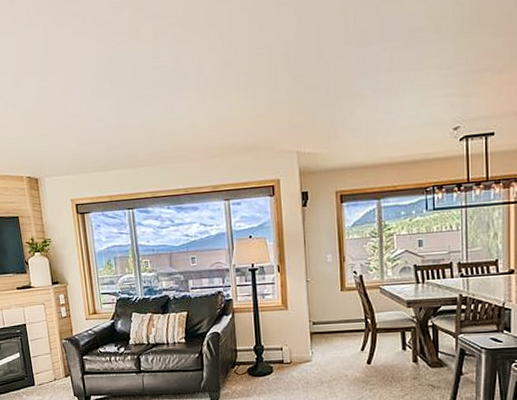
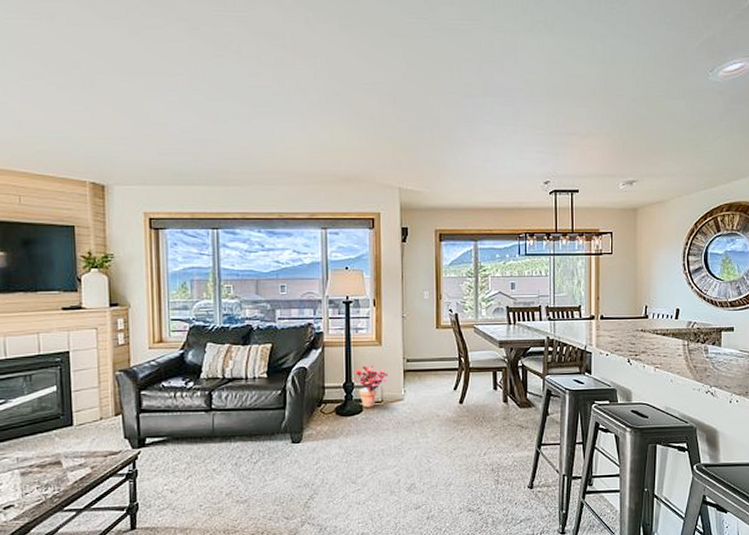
potted plant: none [261,328,296,369] -> present [352,365,389,408]

